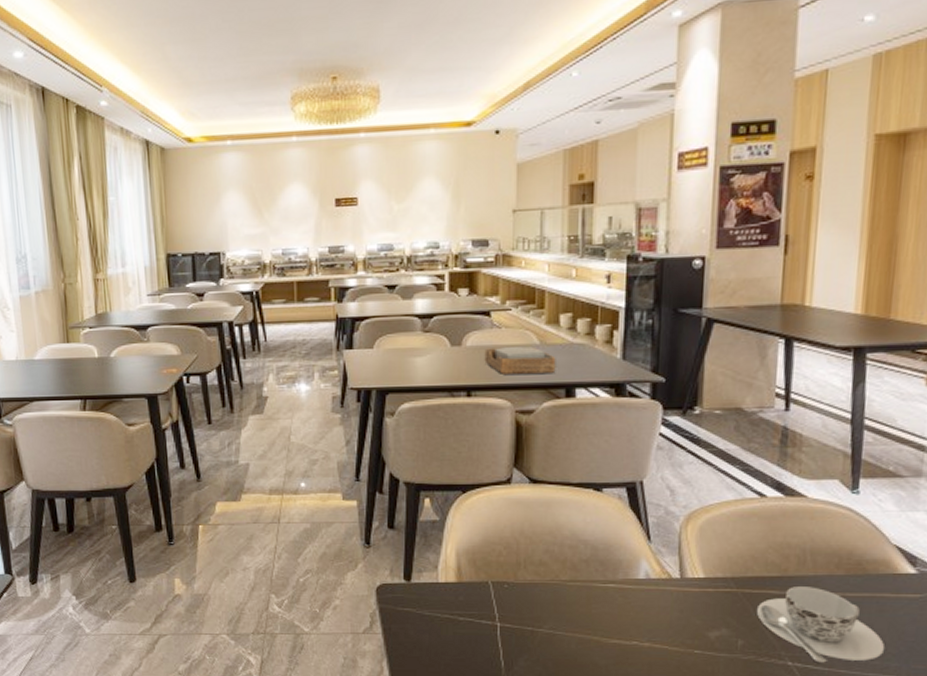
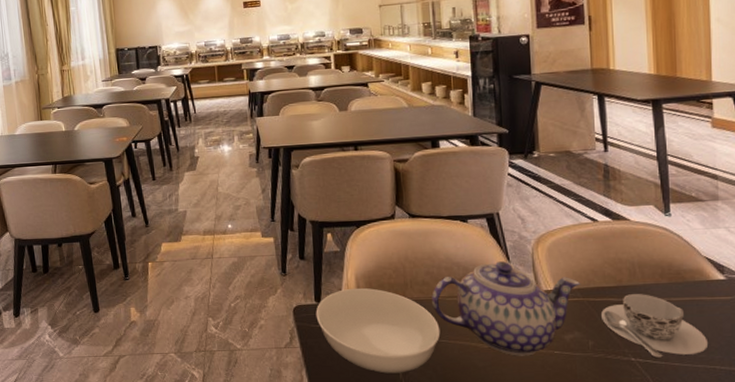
bowl: none [404,565,556,669] -> present [315,287,441,374]
napkin holder: present [484,346,556,374] -> none [366,109,422,132]
teapot: none [549,541,736,655] -> present [431,261,581,356]

